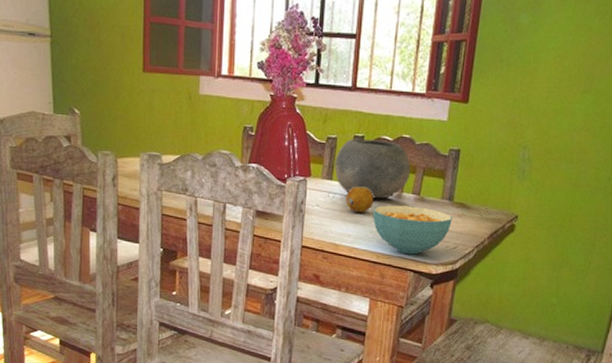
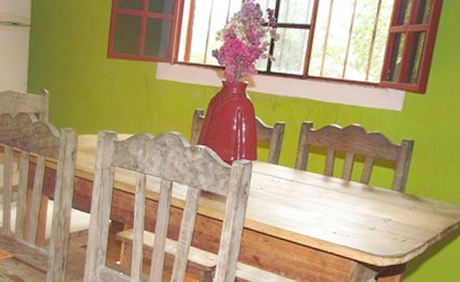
bowl: present [335,139,411,199] -> none [281,125,360,186]
fruit: present [346,186,374,213] -> none [290,172,320,199]
cereal bowl: present [373,205,452,255] -> none [317,192,402,245]

